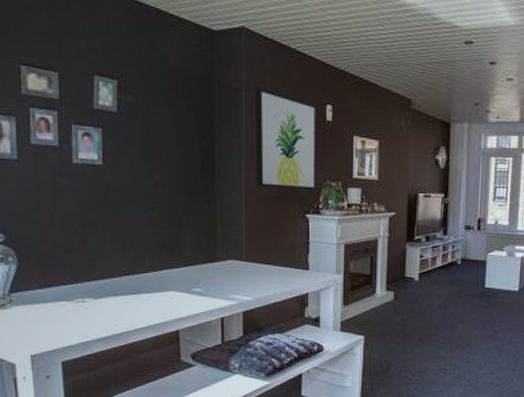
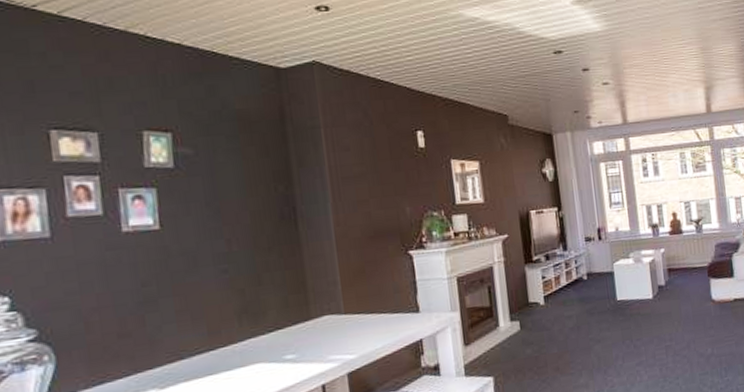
wall art: present [256,87,318,190] -> none [335,121,418,229]

